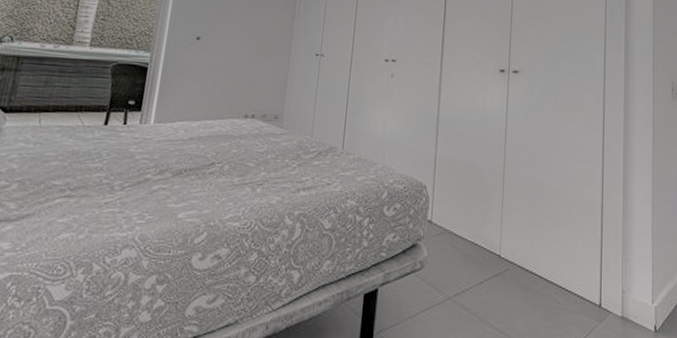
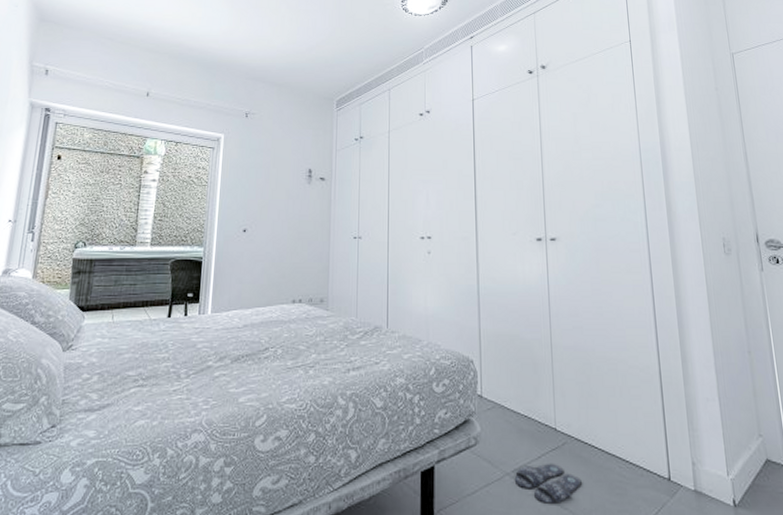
slippers: none [456,288,519,328] -> present [515,463,582,505]

